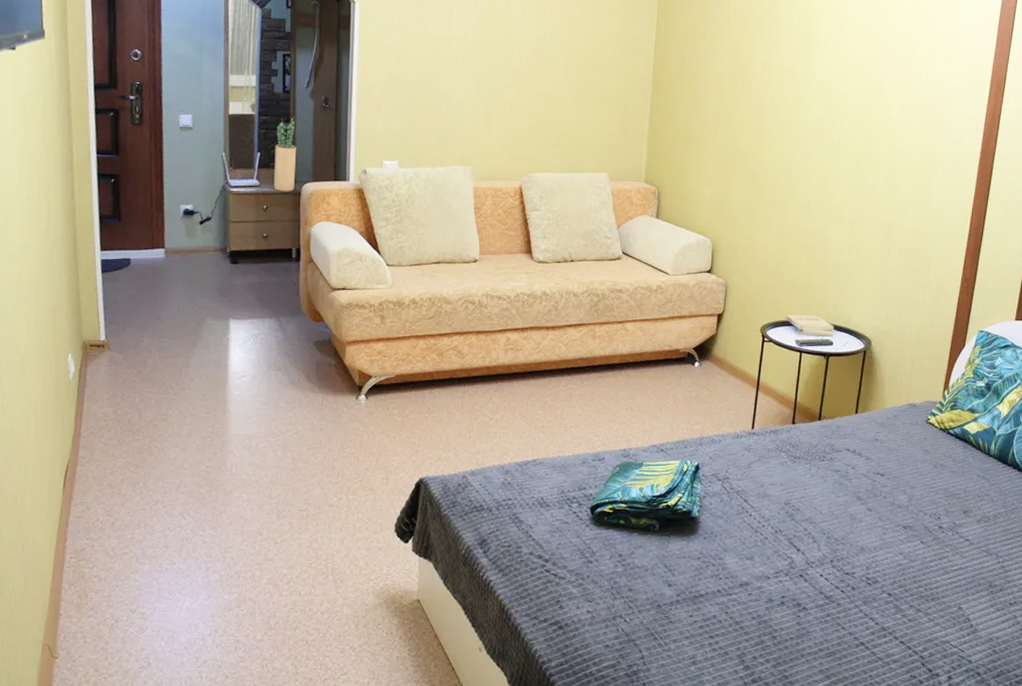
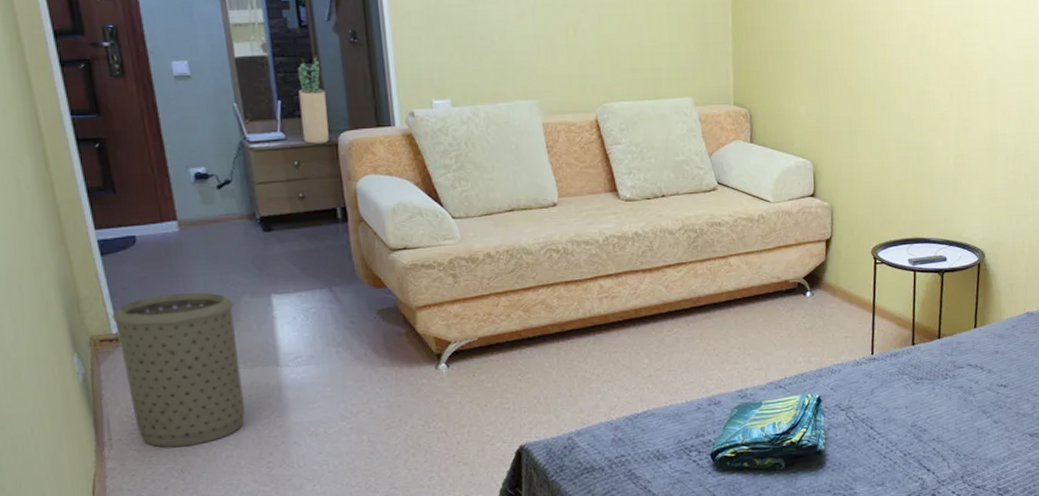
laundry basket: none [103,310,198,445] -> present [112,292,245,448]
books: present [785,314,834,337] -> none [895,231,947,254]

